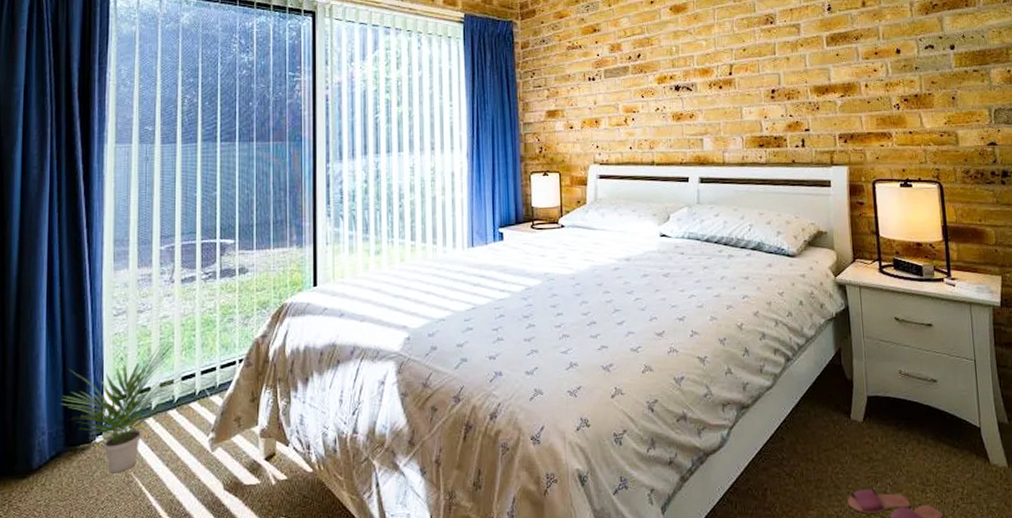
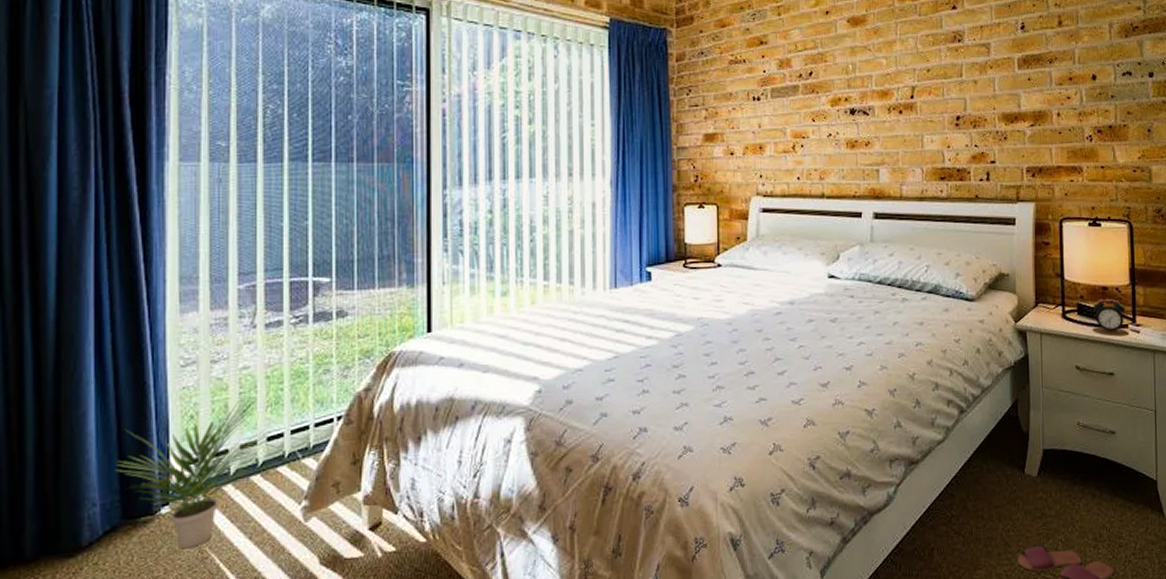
alarm clock: none [908,254,945,290] -> present [1092,298,1129,337]

